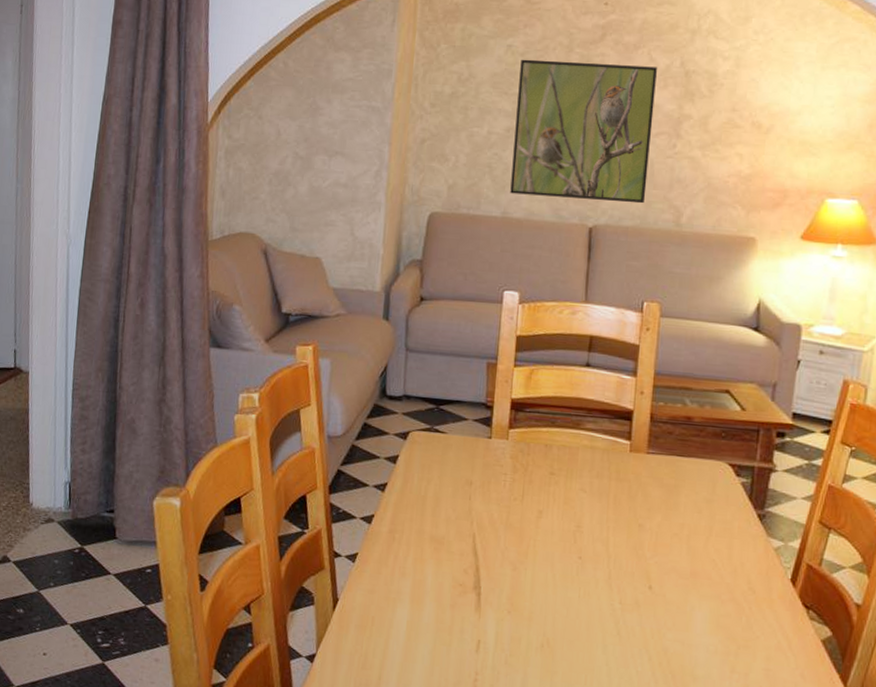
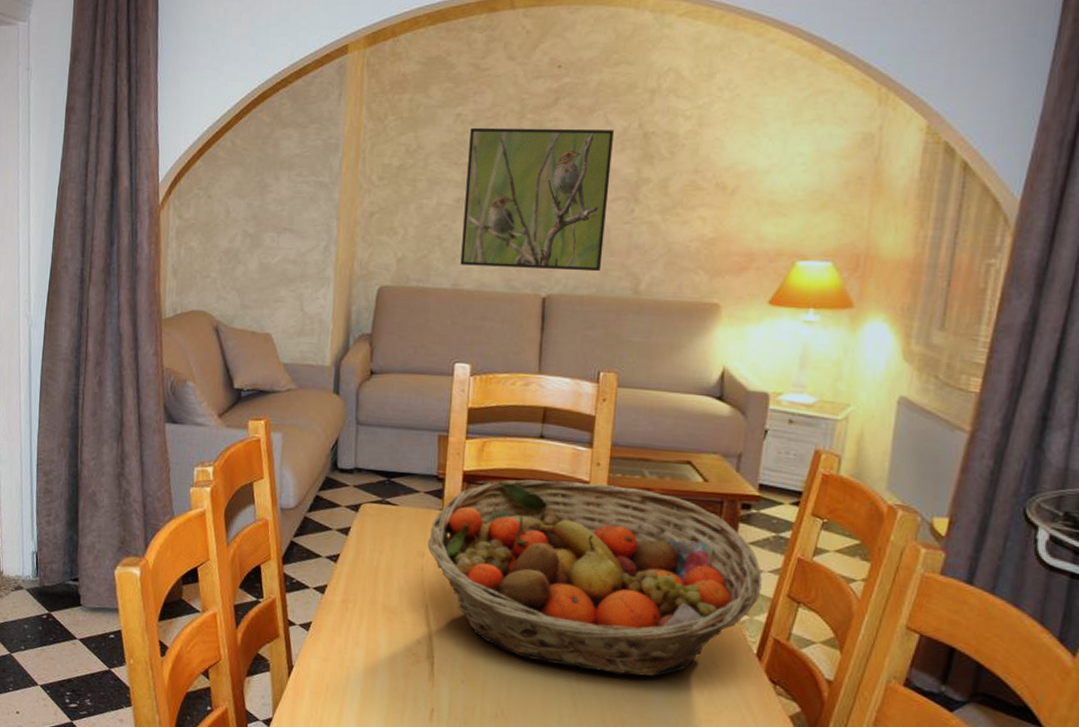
fruit basket: none [475,407,796,604] -> present [427,479,762,677]

